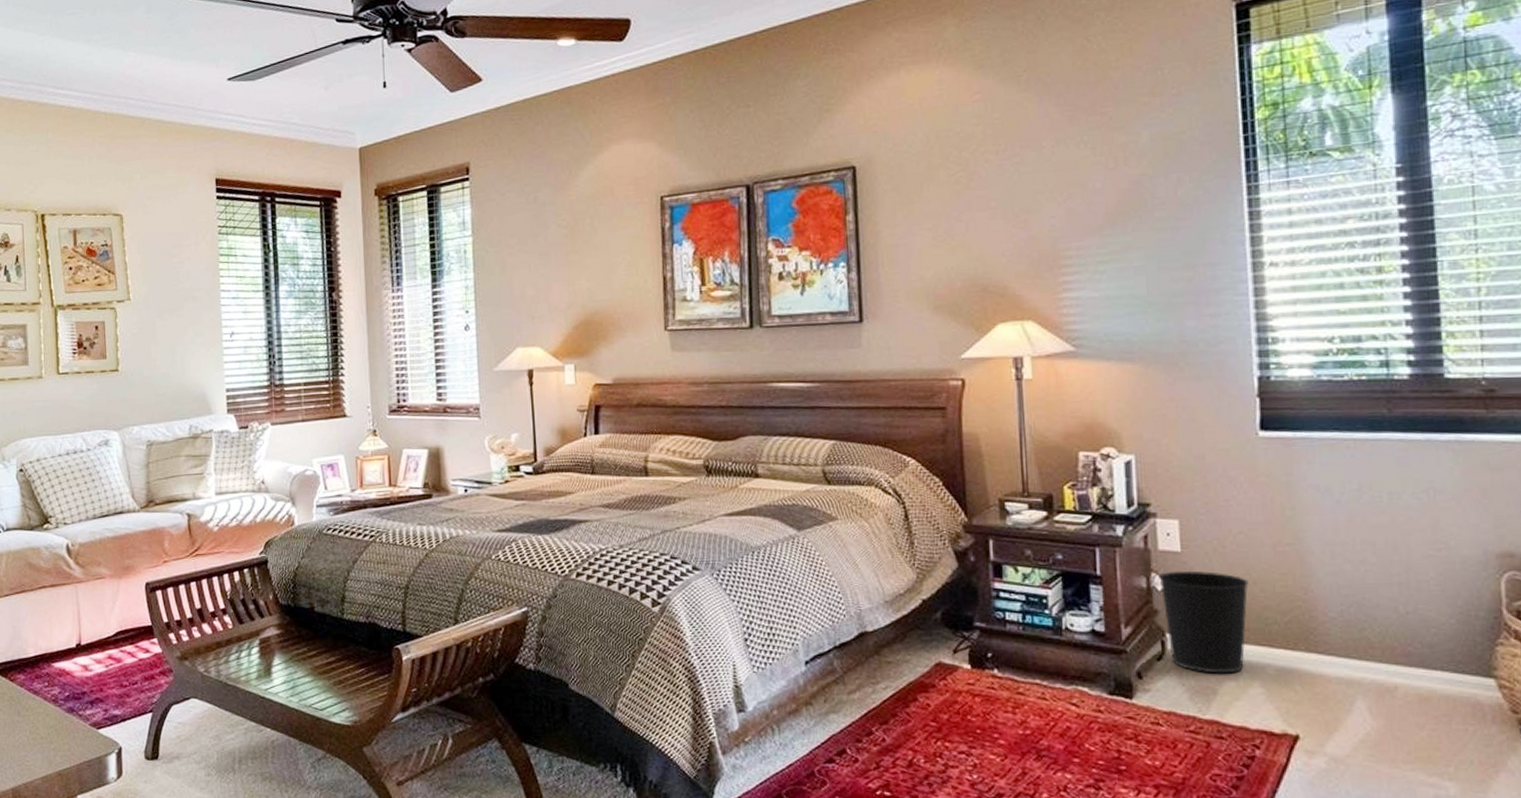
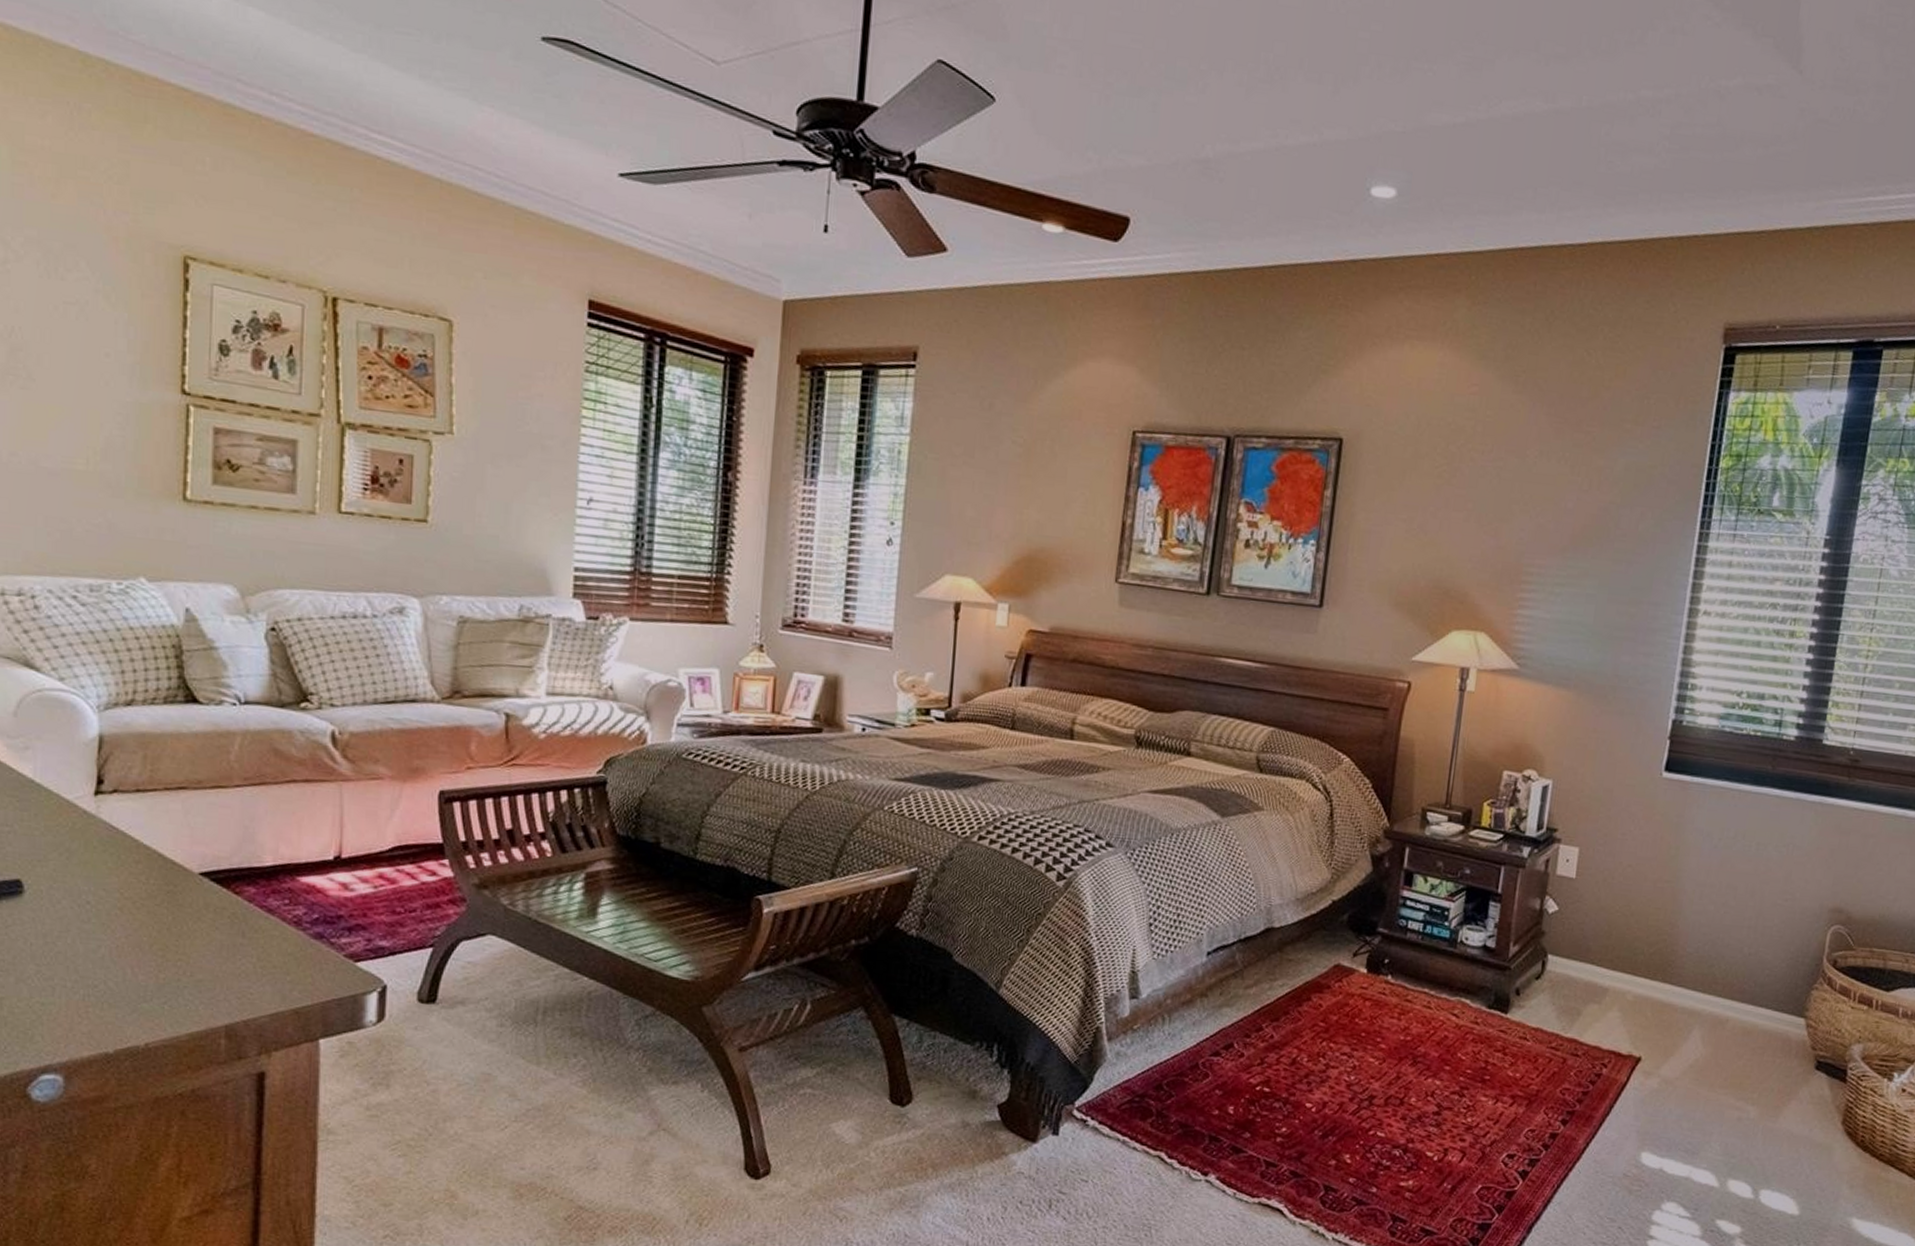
wastebasket: present [1157,570,1249,674] -> none [1548,896,1627,997]

